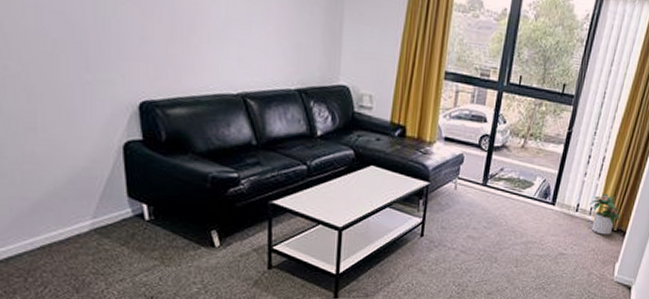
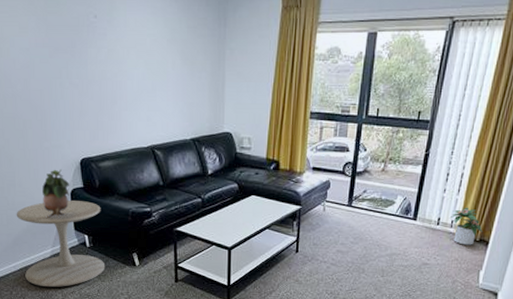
side table: none [36,156,172,273] -> present [16,201,106,287]
potted plant: none [80,112,123,179] -> present [42,169,70,218]

